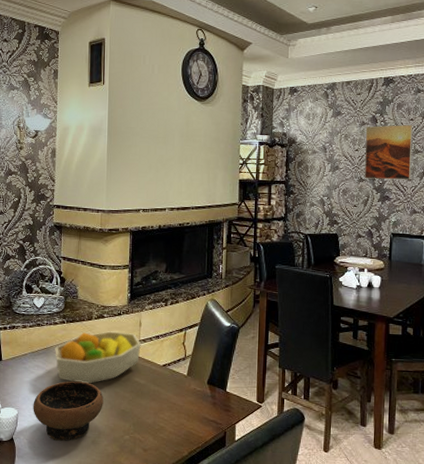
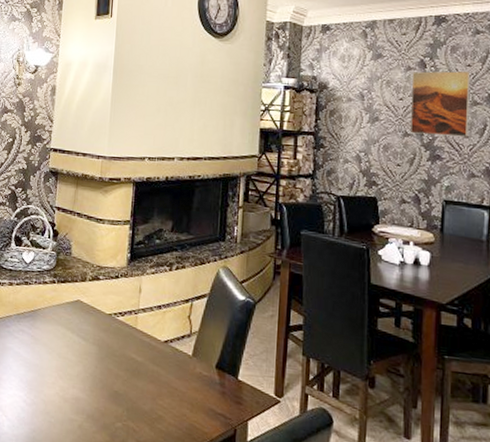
bowl: present [33,380,104,441] -> none [14,350,94,423]
fruit bowl: present [55,331,141,384] -> none [42,295,140,357]

